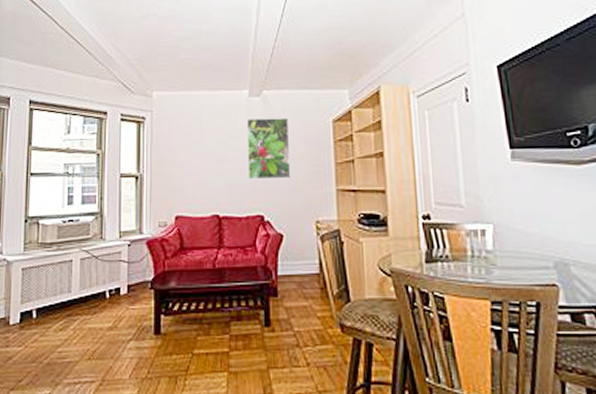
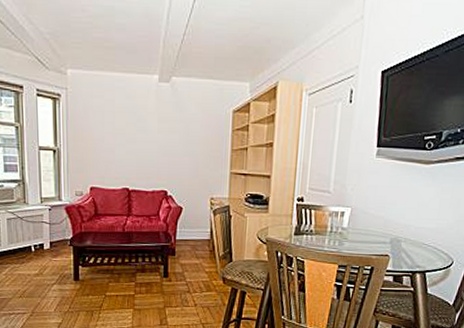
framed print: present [246,117,291,180] -> none [155,103,194,161]

